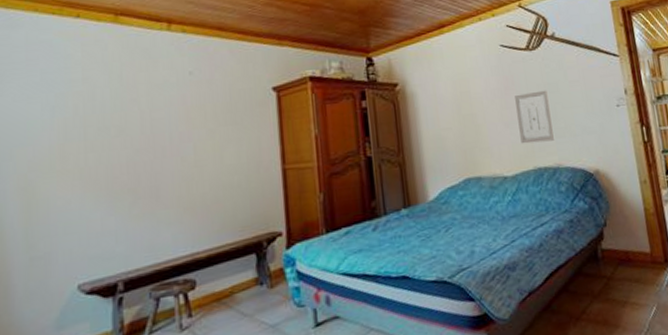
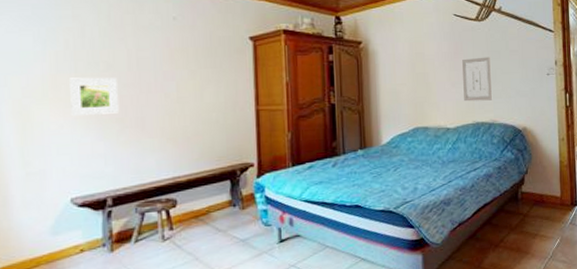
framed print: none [79,143,132,189] -> present [70,77,120,116]

